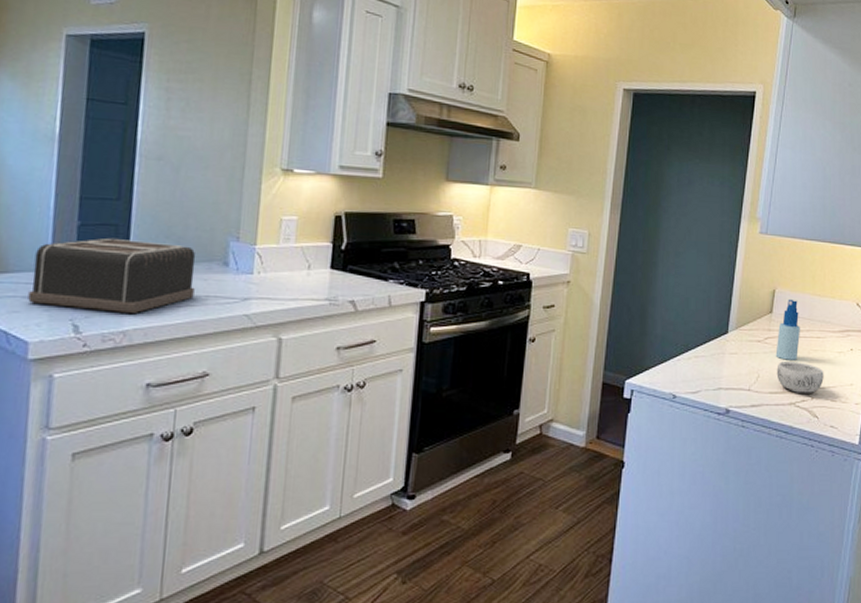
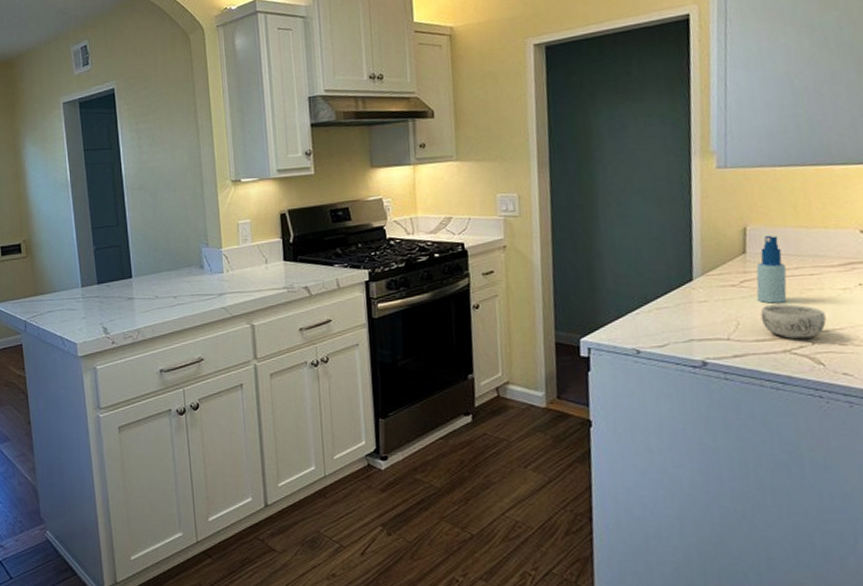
toaster: present [28,238,196,313] -> none [70,255,182,315]

